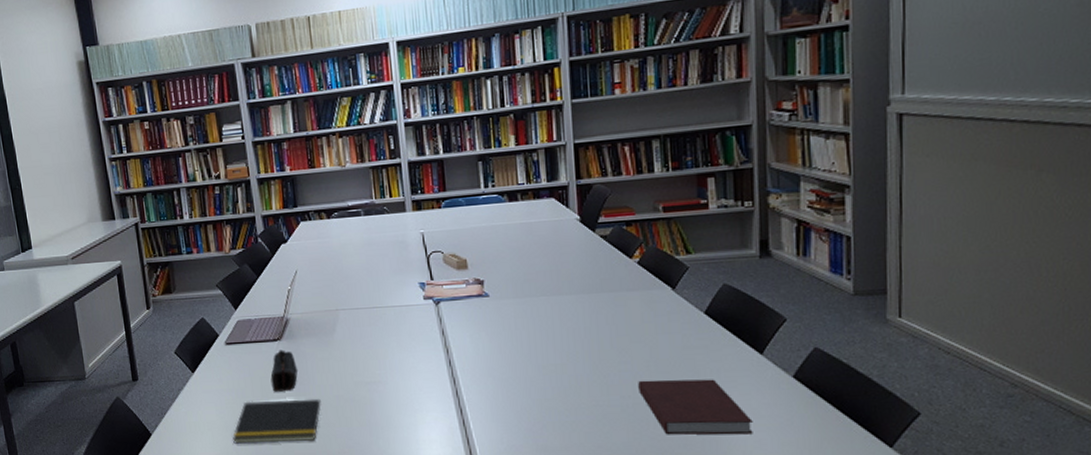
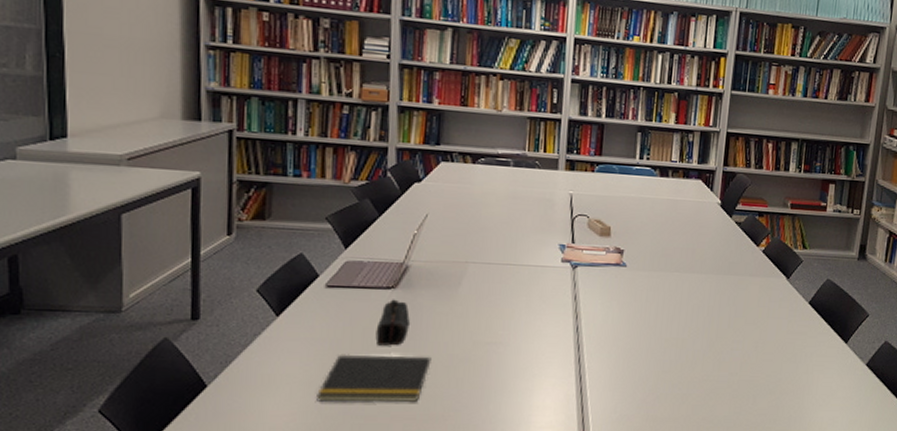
notebook: present [638,379,753,435] -> none [745,359,831,413]

